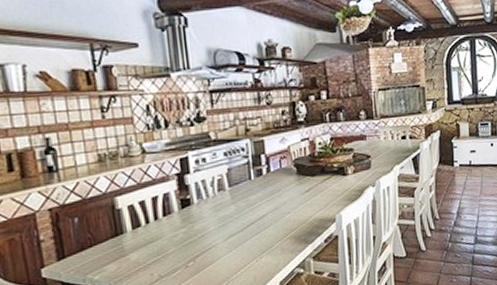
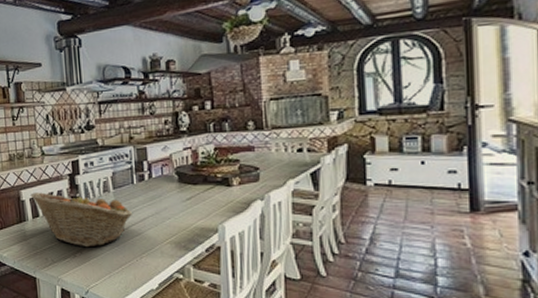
fruit basket: none [129,192,252,255] -> present [30,192,133,248]

